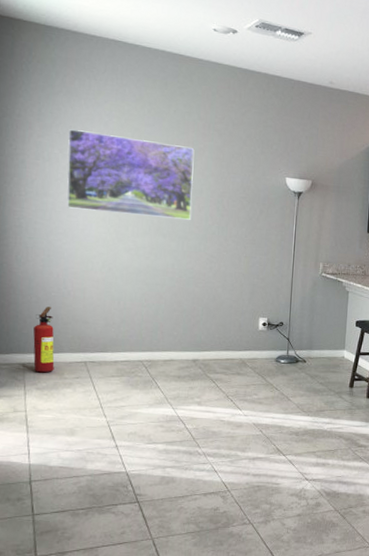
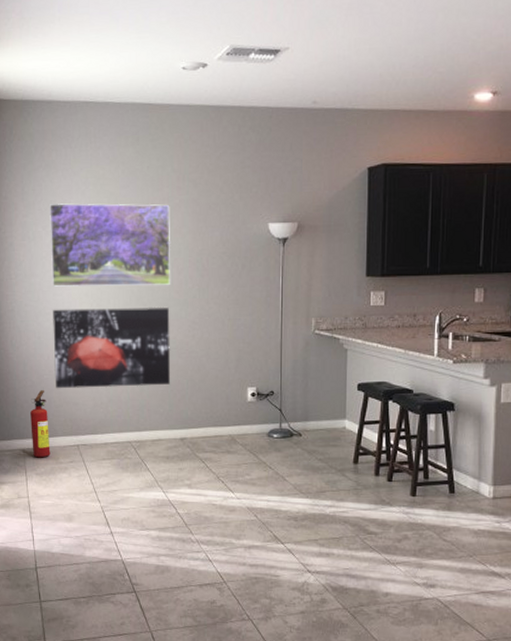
wall art: none [64,229,189,311] -> present [53,308,170,389]

